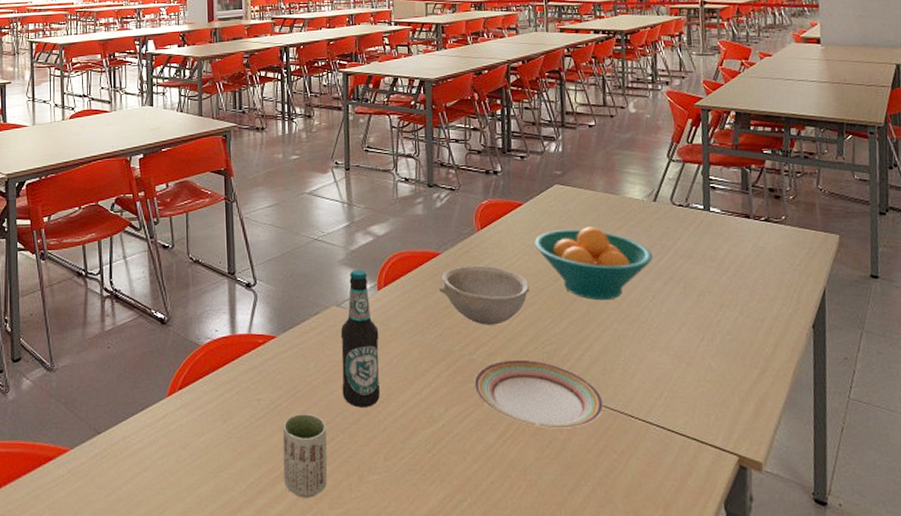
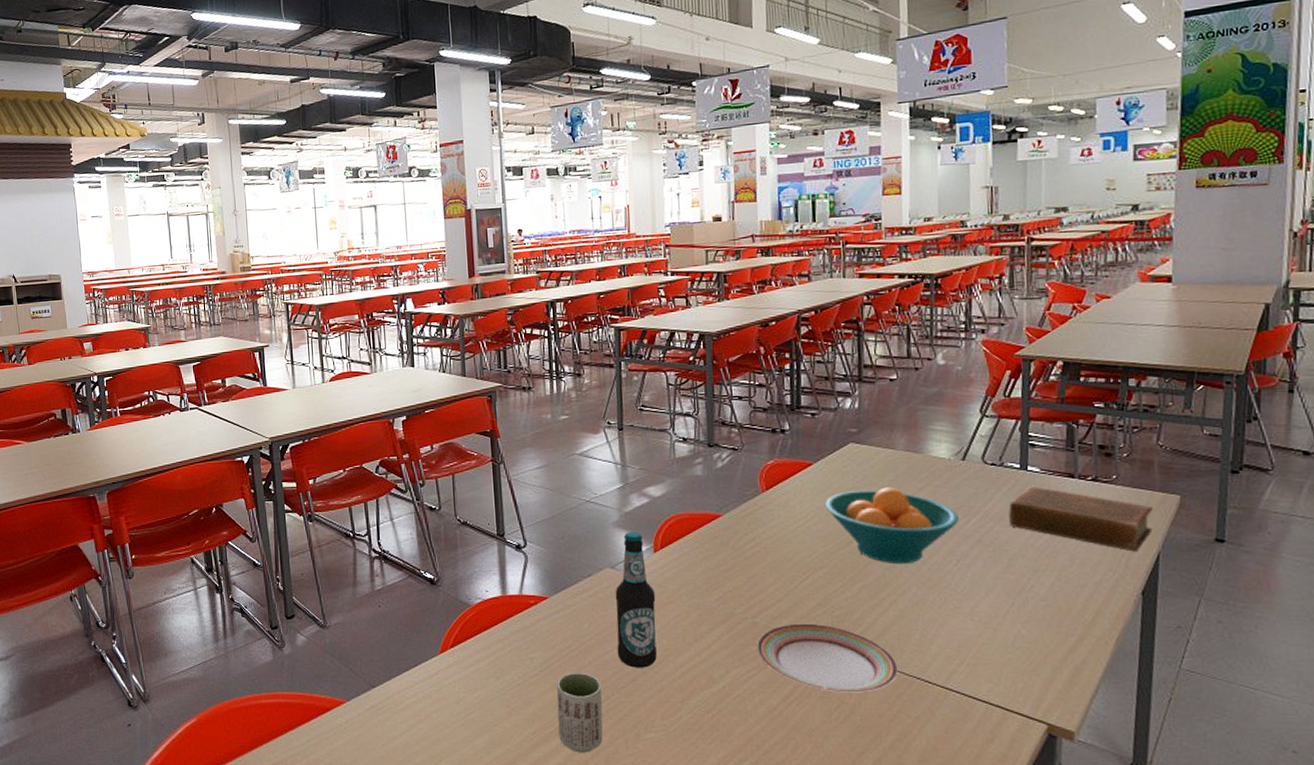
bowl: present [438,265,529,325] -> none [719,527,819,588]
book: none [695,225,818,288] -> present [1009,485,1153,552]

